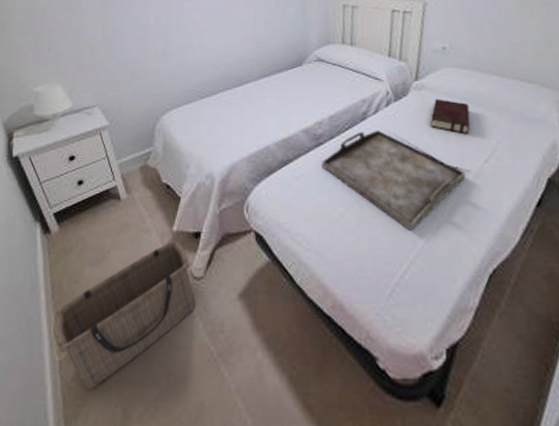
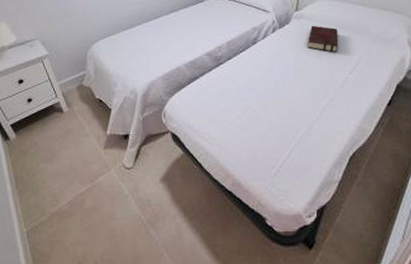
basket: present [53,240,195,390] -> none [19,141,128,250]
serving tray: present [321,129,467,231] -> none [221,51,335,127]

